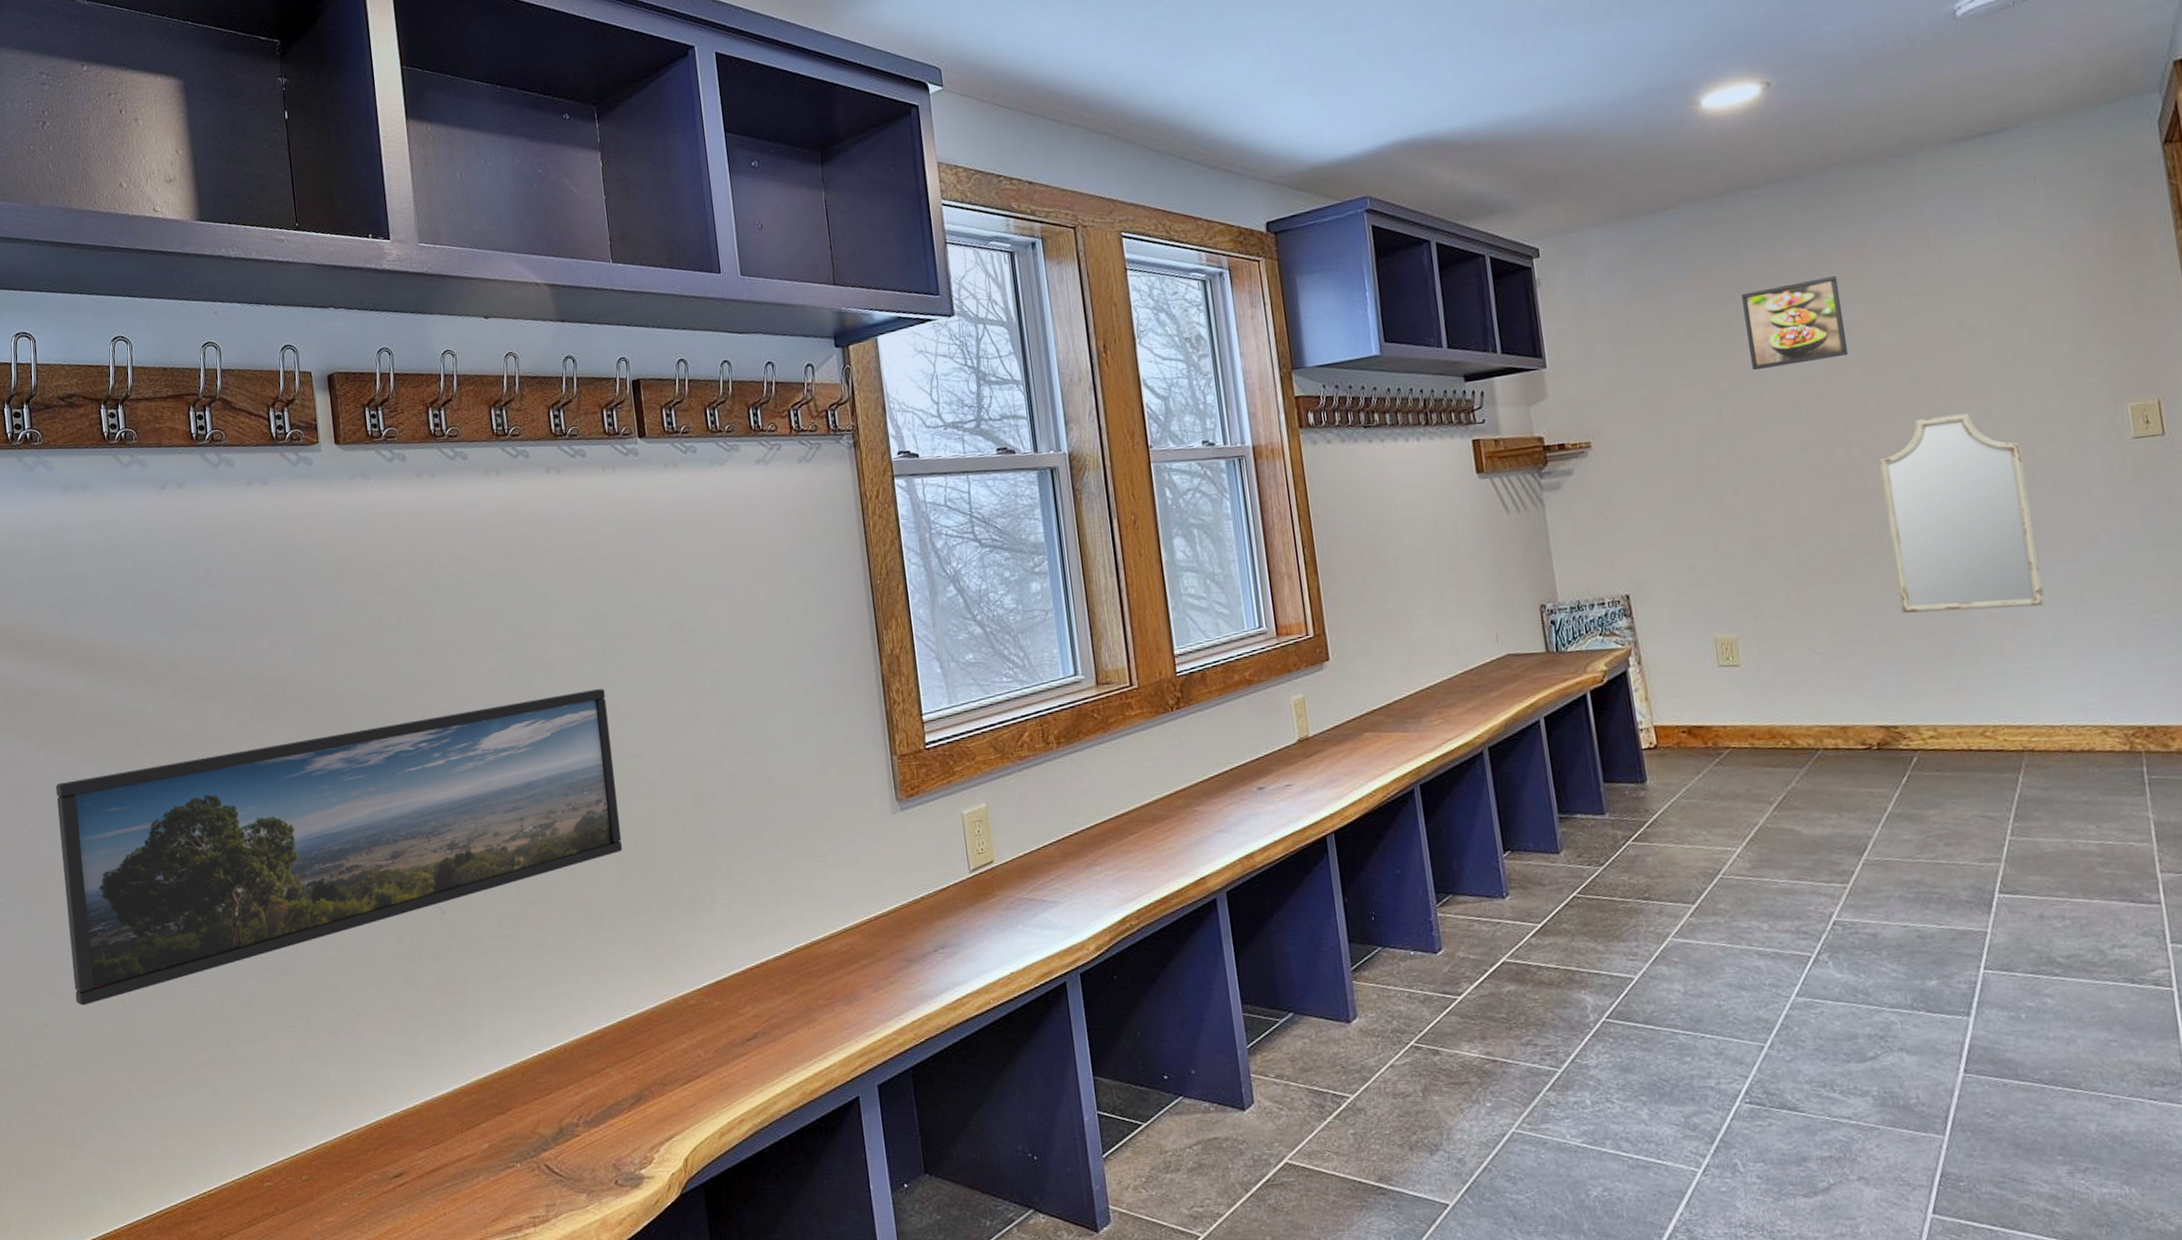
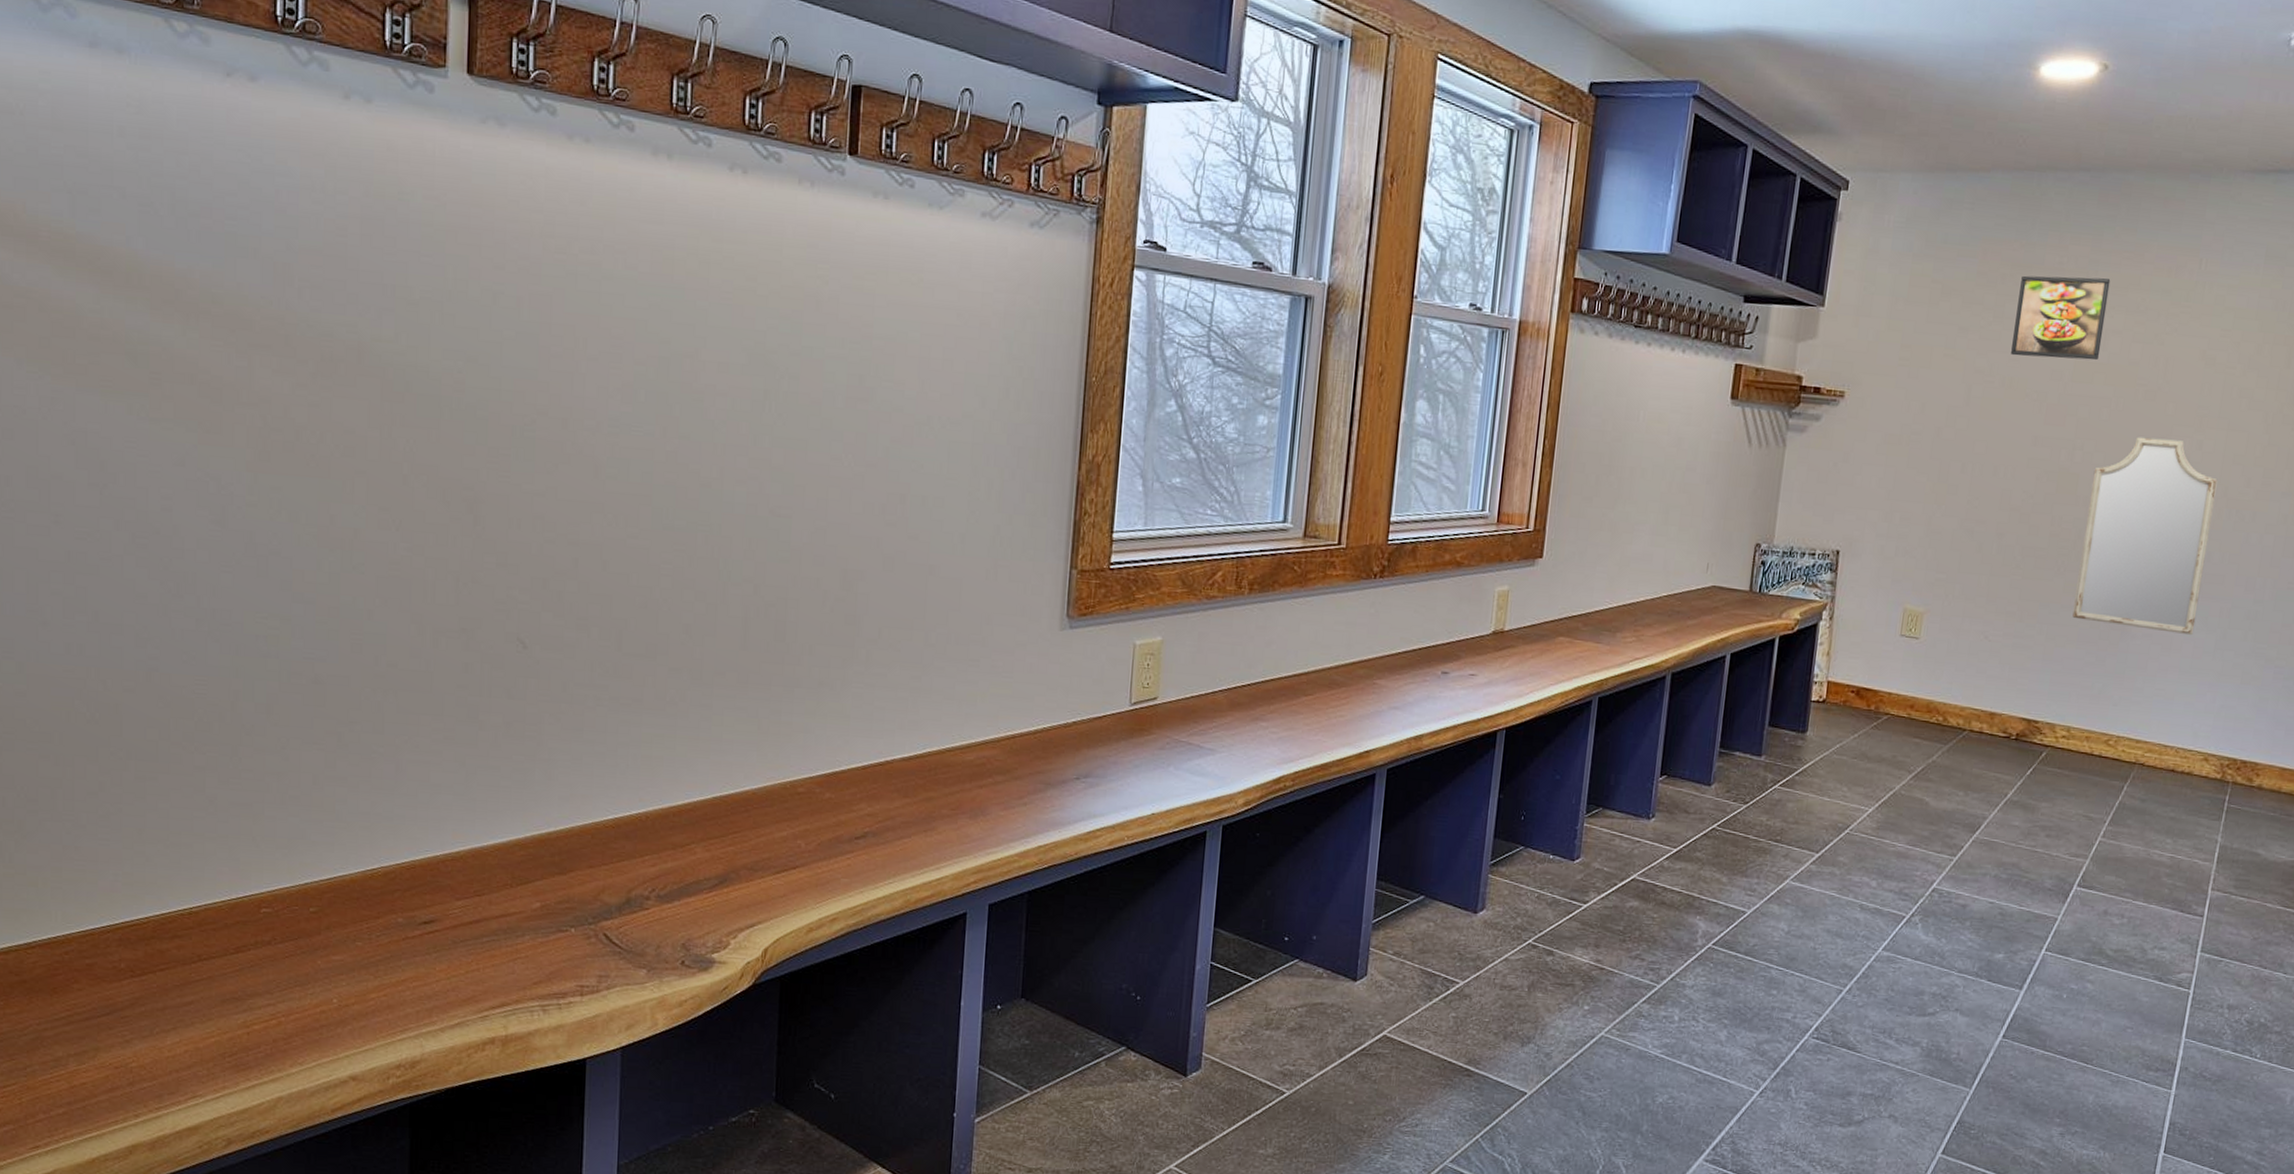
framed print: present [55,689,622,1006] -> none [38,411,758,679]

